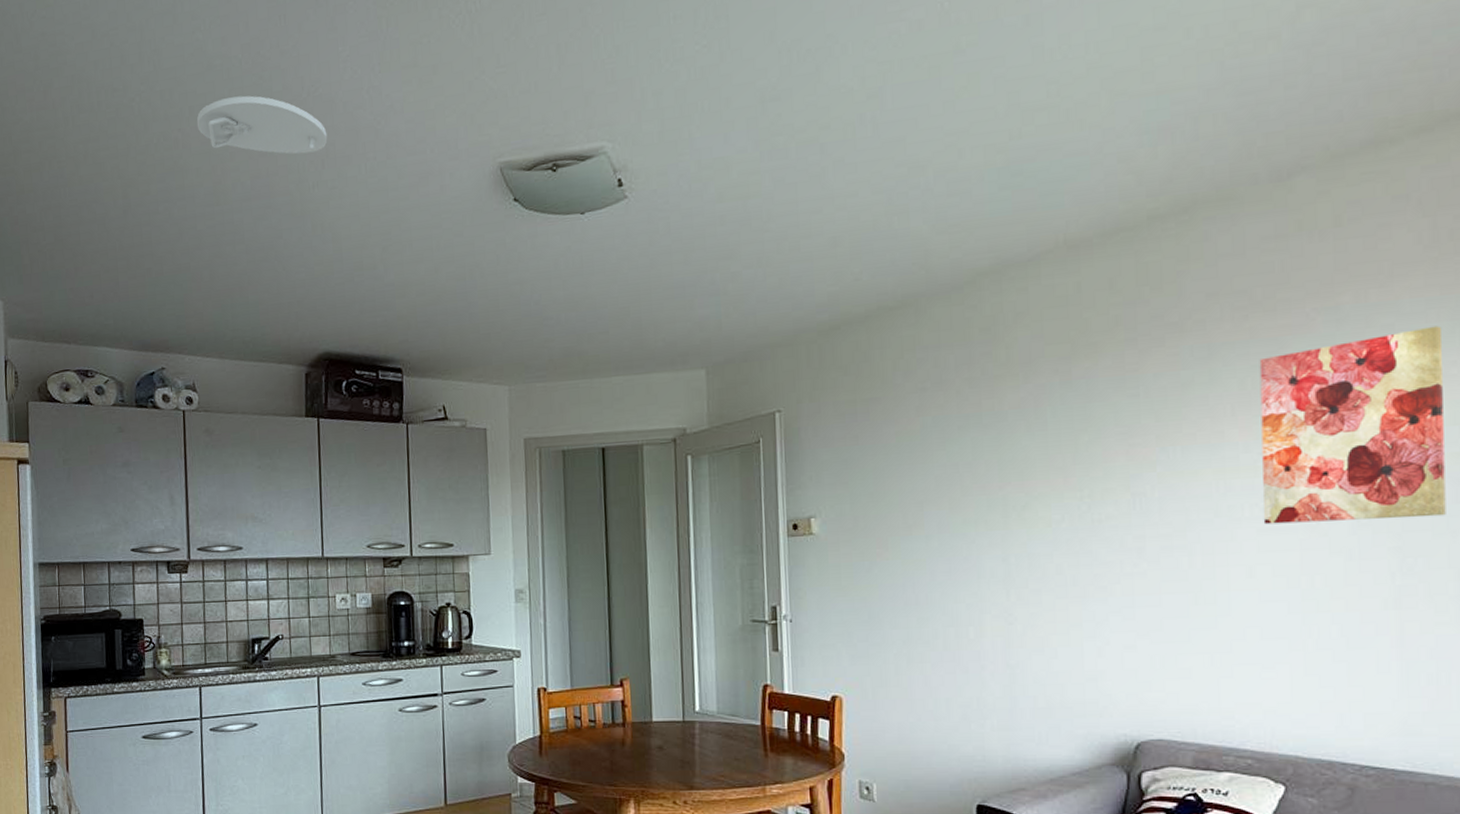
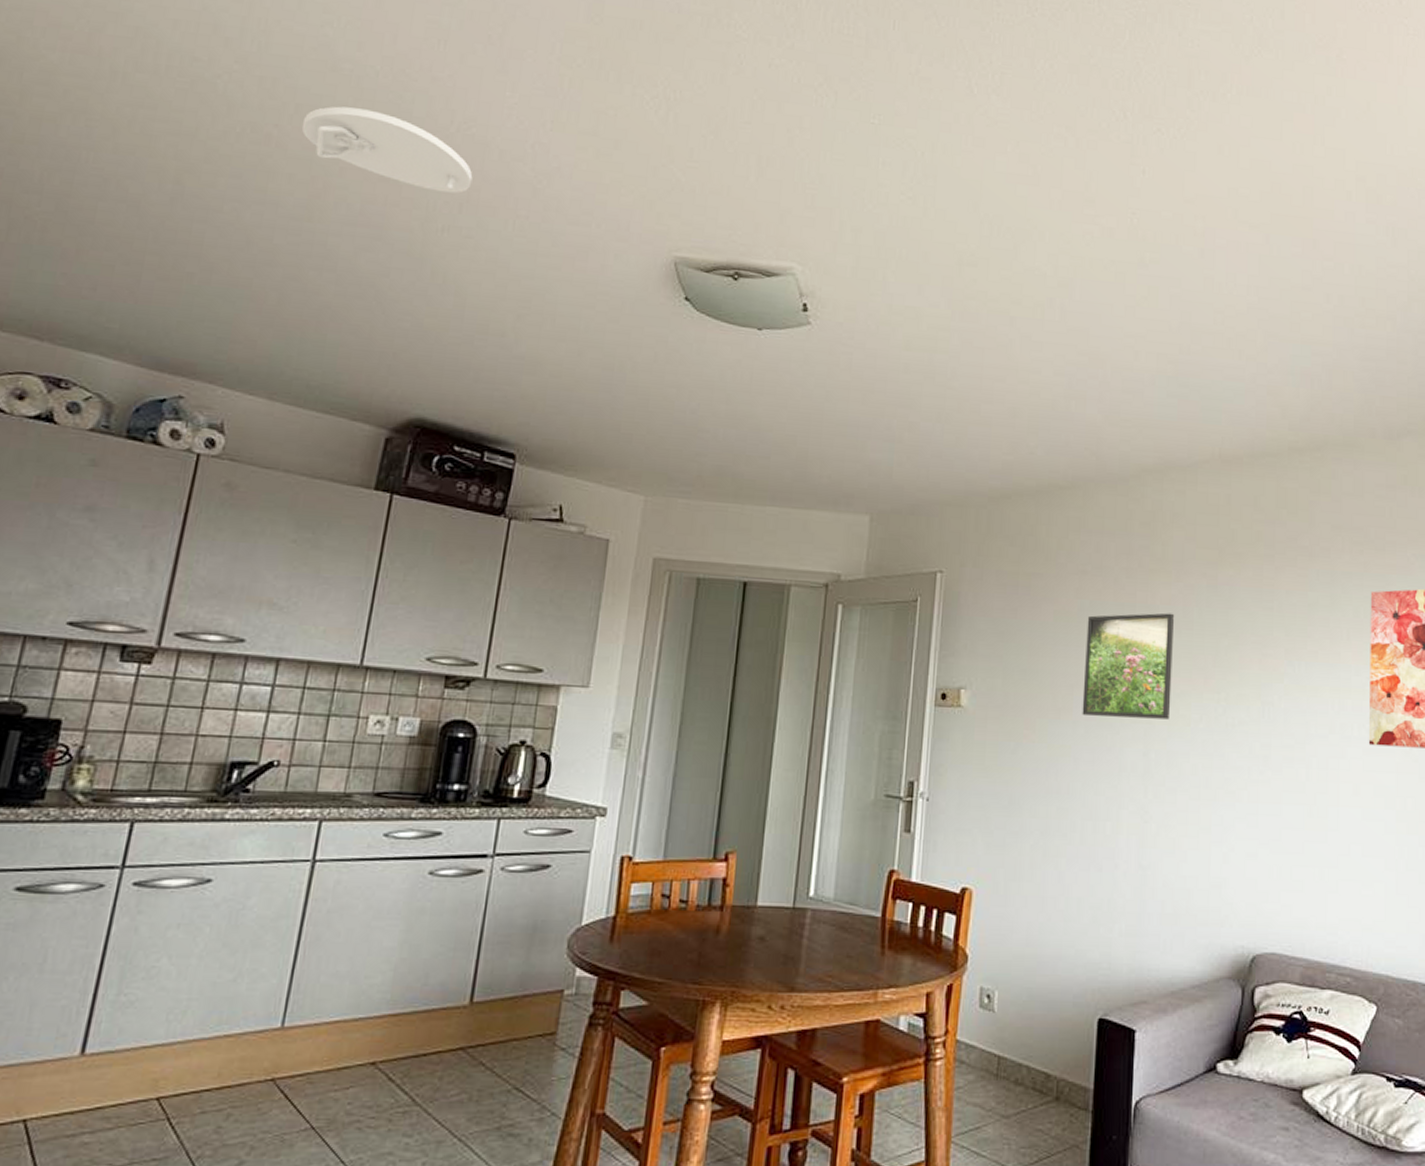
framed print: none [931,416,1029,529] -> present [1082,613,1175,720]

